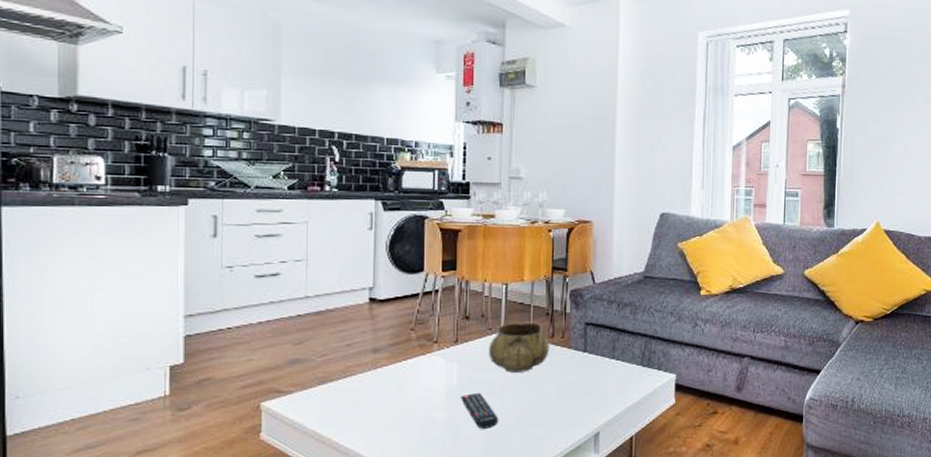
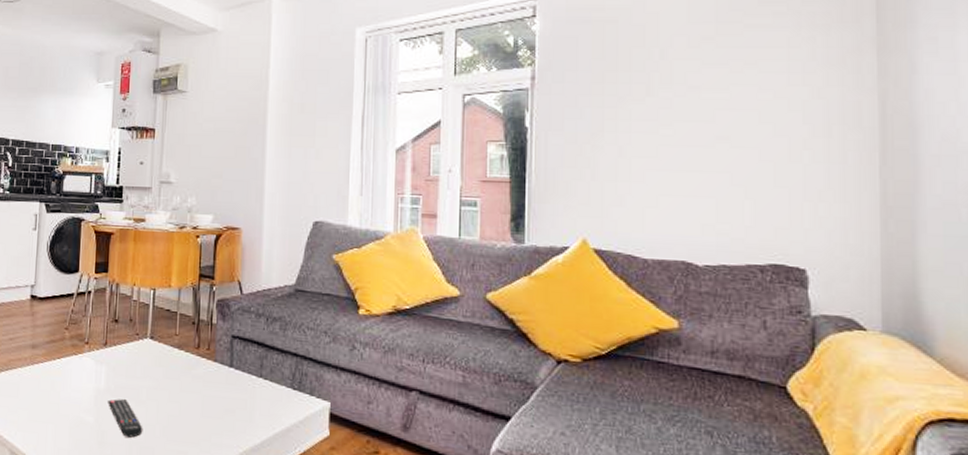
decorative bowl: present [489,322,550,372] -> none [135,330,195,383]

